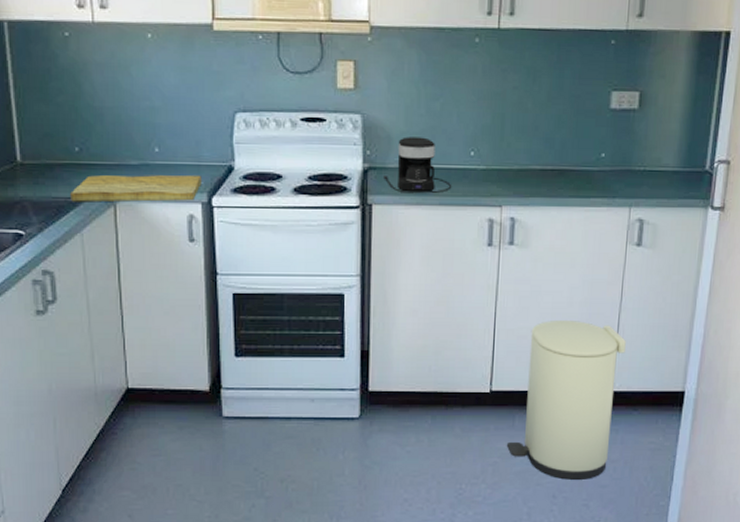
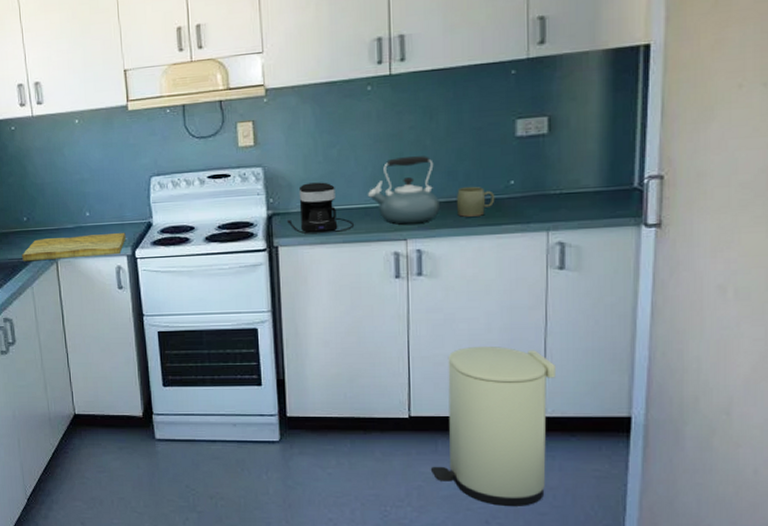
kettle: none [466,118,535,190] -> present [367,156,439,224]
mug: none [550,155,587,187] -> present [456,186,495,217]

